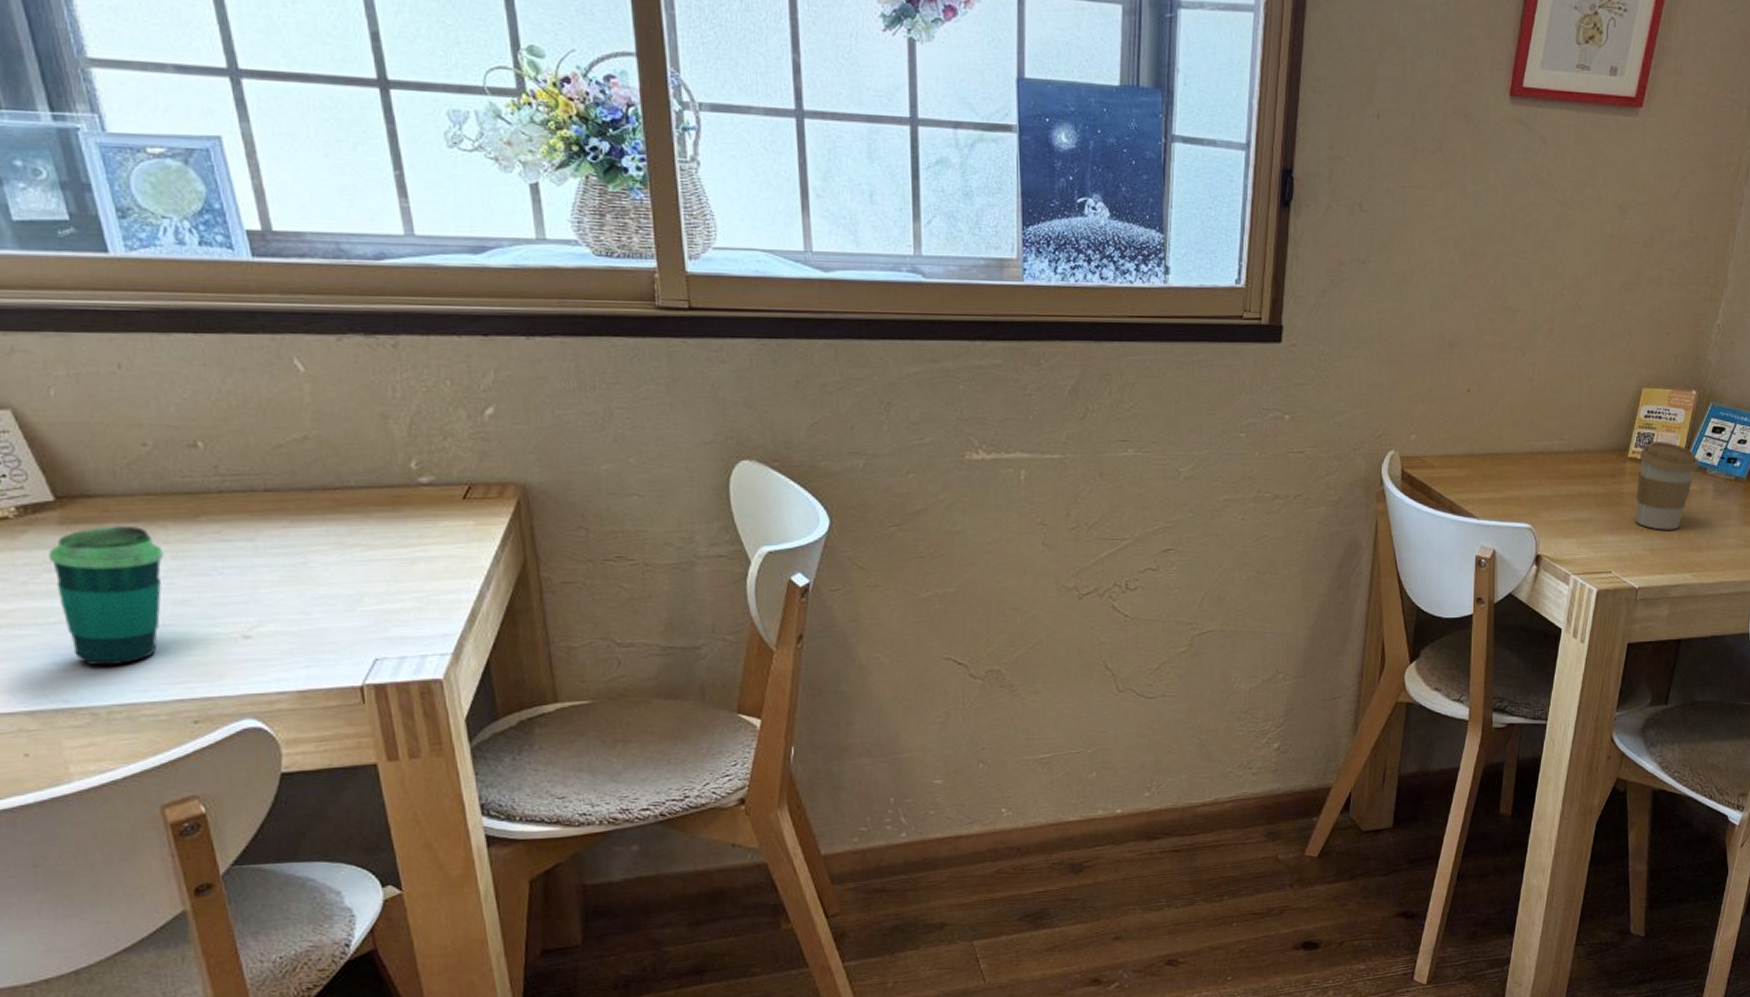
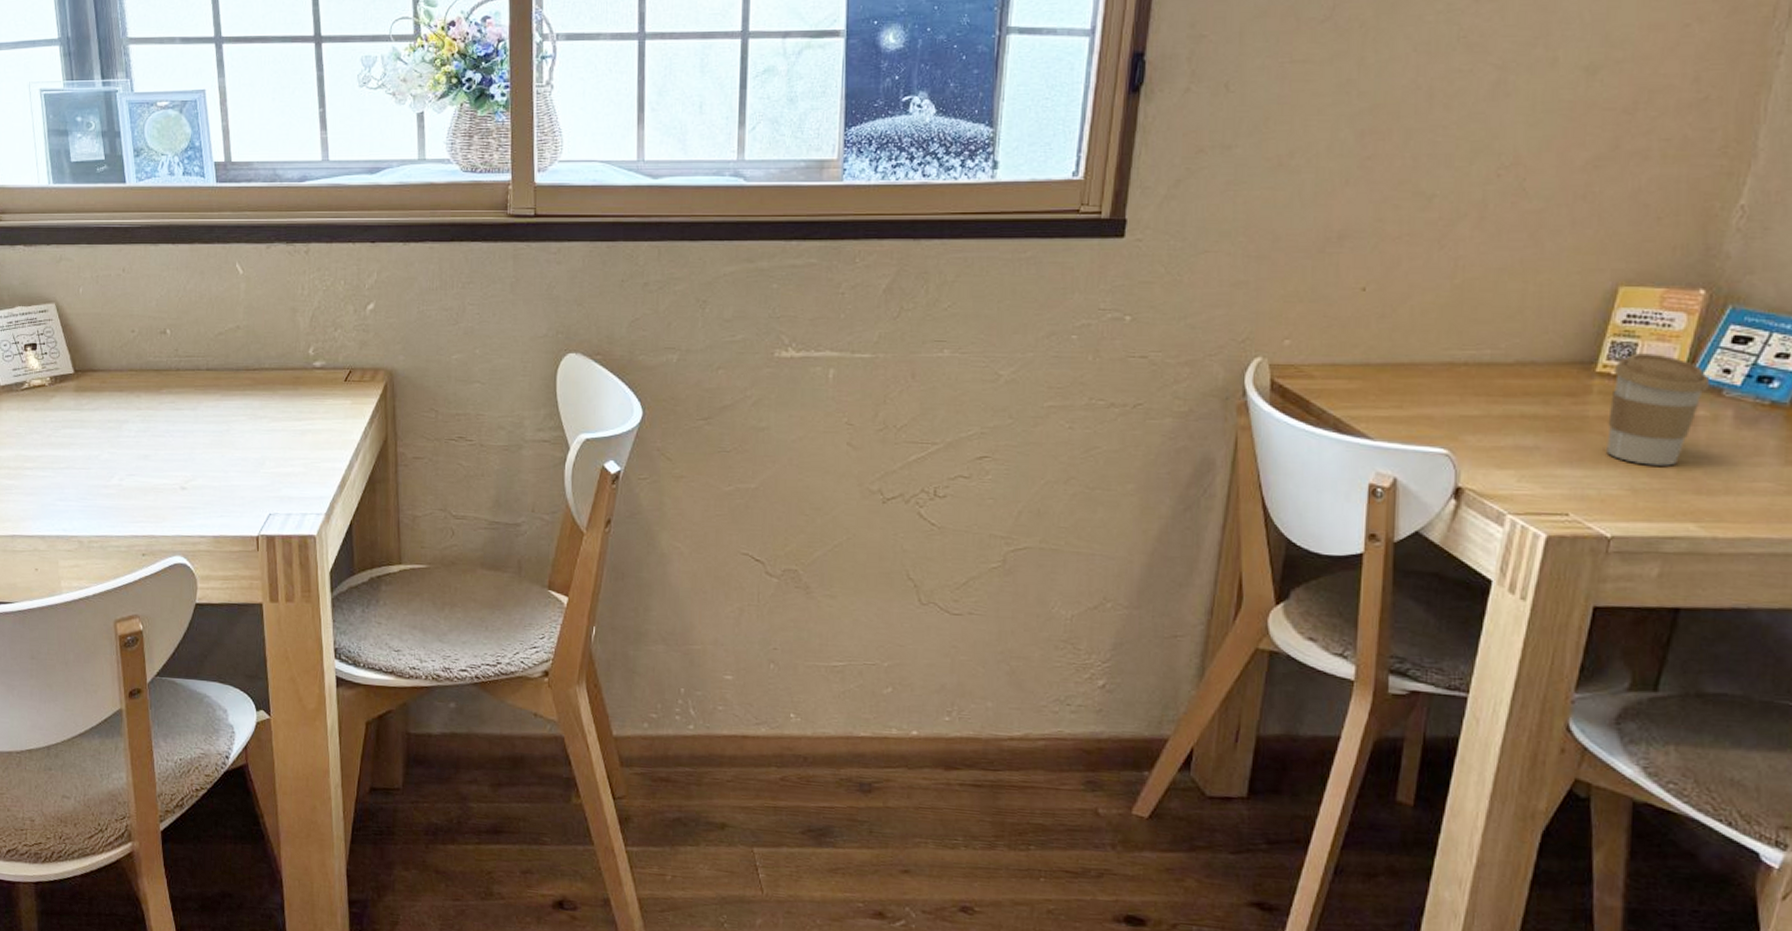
cup: present [48,527,164,666] -> none [65,395,136,505]

